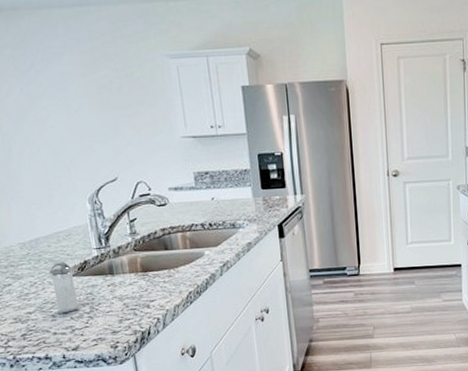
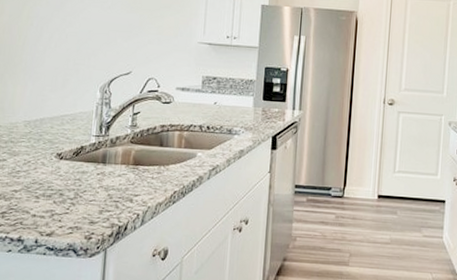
shaker: present [49,261,79,313] -> none [43,144,68,196]

